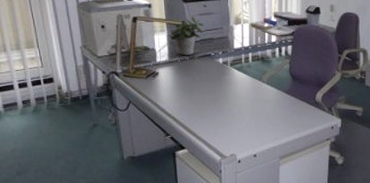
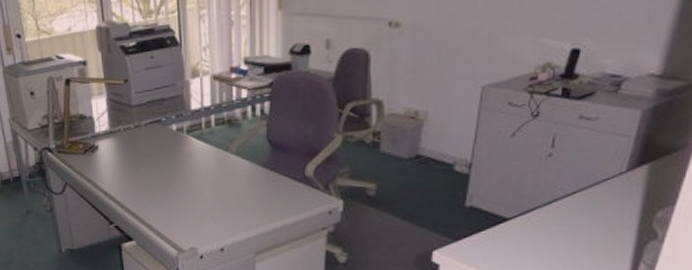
potted plant: present [170,17,204,56] -> none [110,72,152,124]

